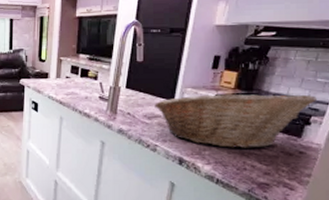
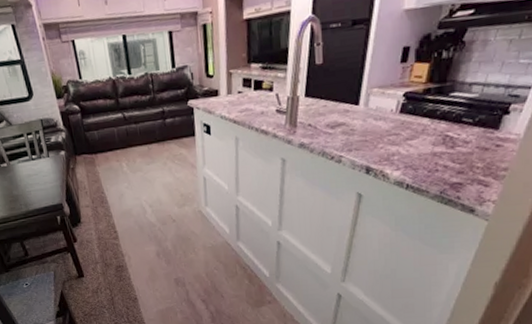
fruit basket: present [154,89,317,150] -> none [337,79,518,150]

